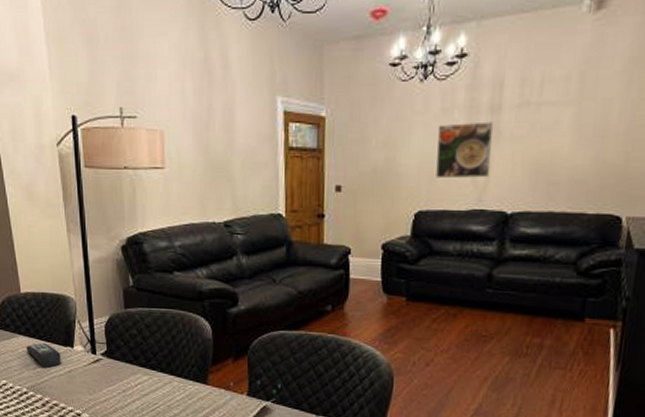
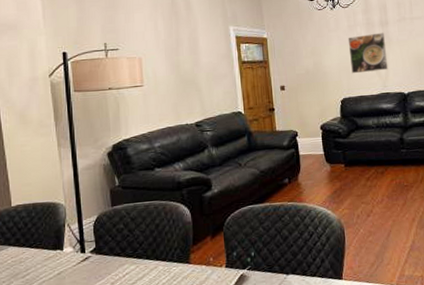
remote control: present [26,342,61,369] -> none [15,249,51,275]

